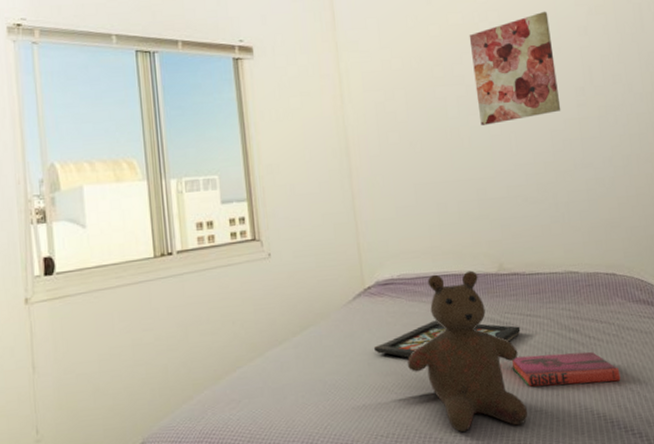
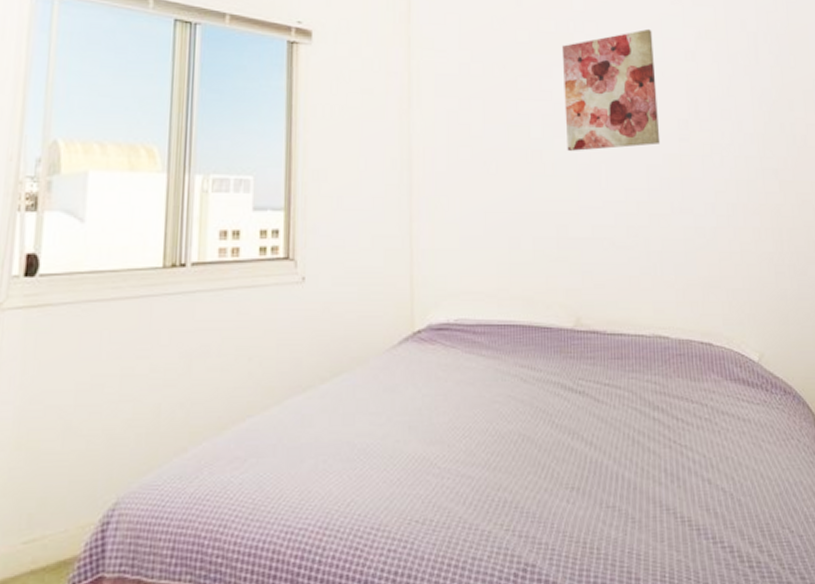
decorative tray: present [374,320,521,358] -> none [418,380,596,424]
teddy bear: present [408,270,528,432] -> none [457,322,598,525]
hardback book: present [512,351,621,387] -> none [582,435,711,478]

